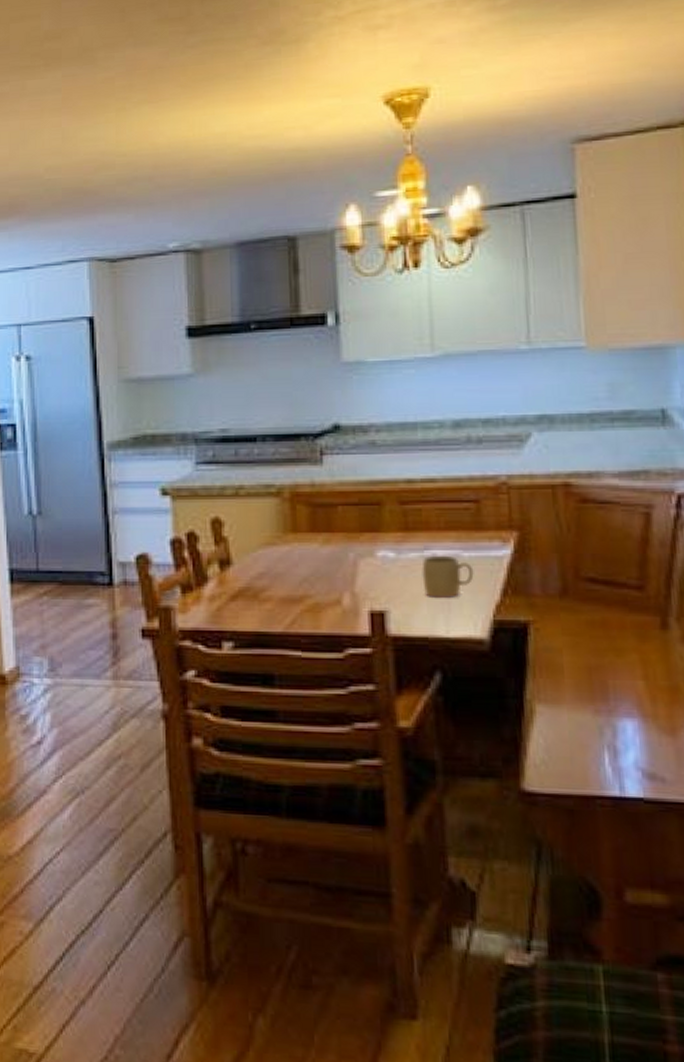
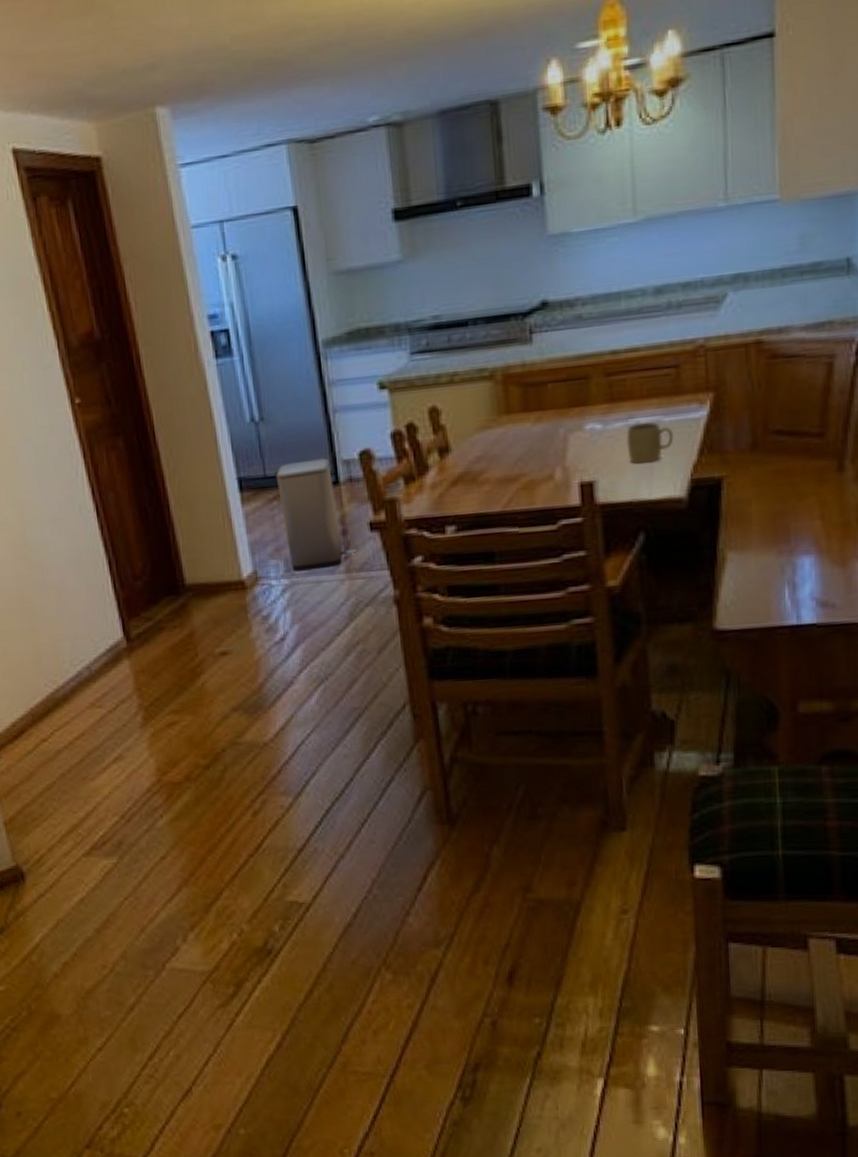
pedal bin: none [47,558,126,672] -> present [274,458,357,571]

